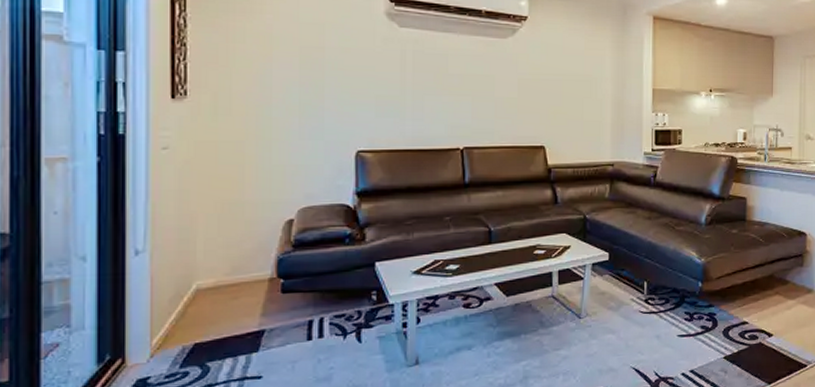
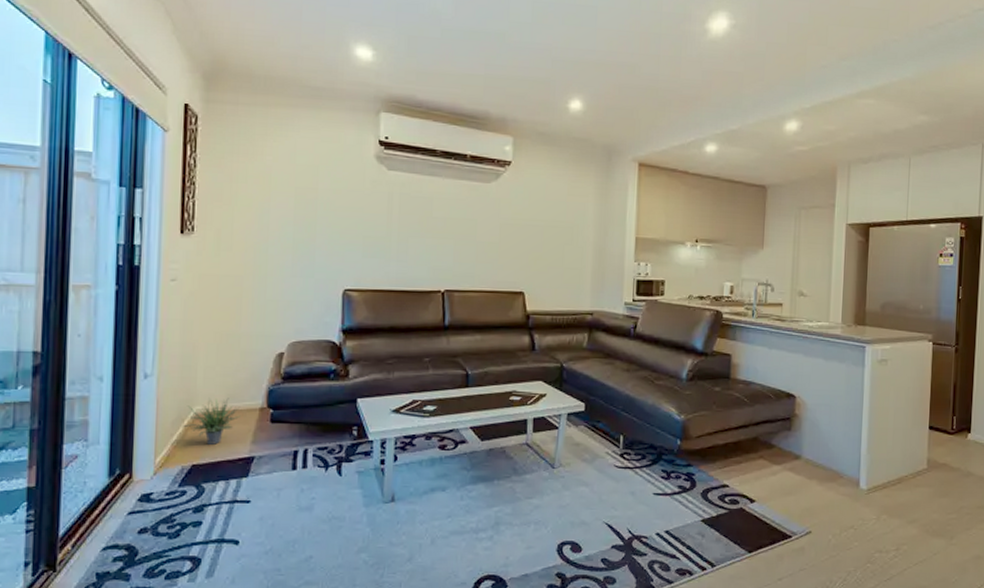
potted plant: none [181,270,248,321] -> present [181,398,241,445]

